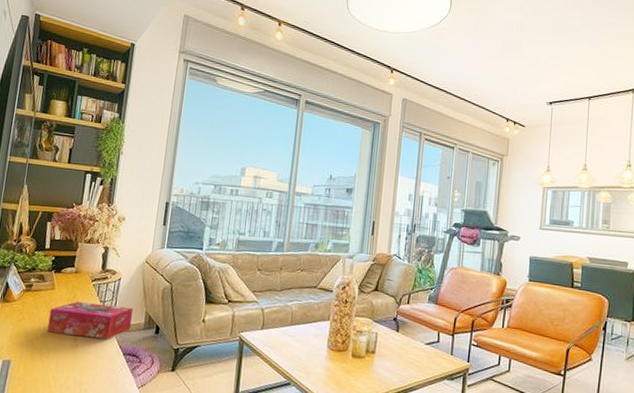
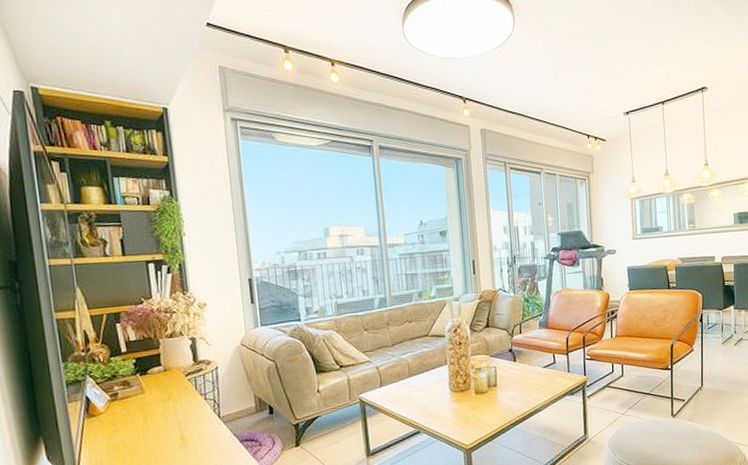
tissue box: present [47,301,134,339] -> none [145,394,242,438]

